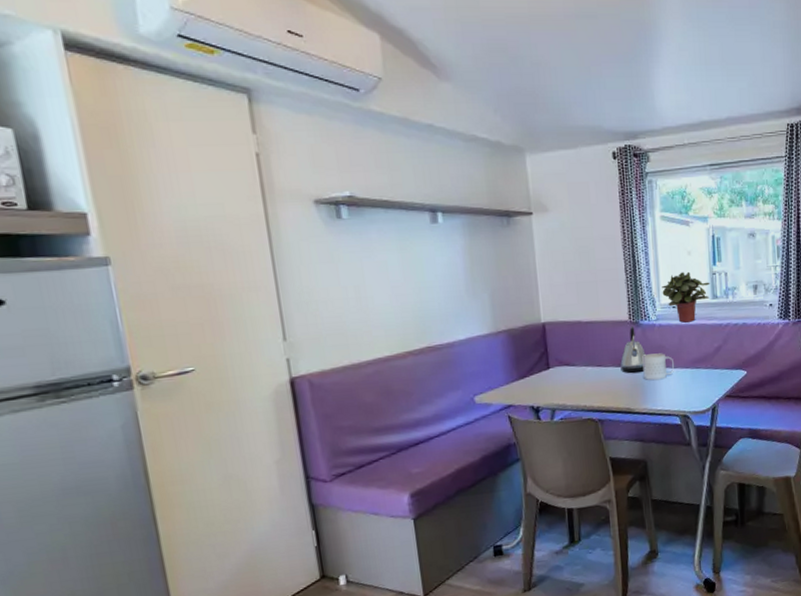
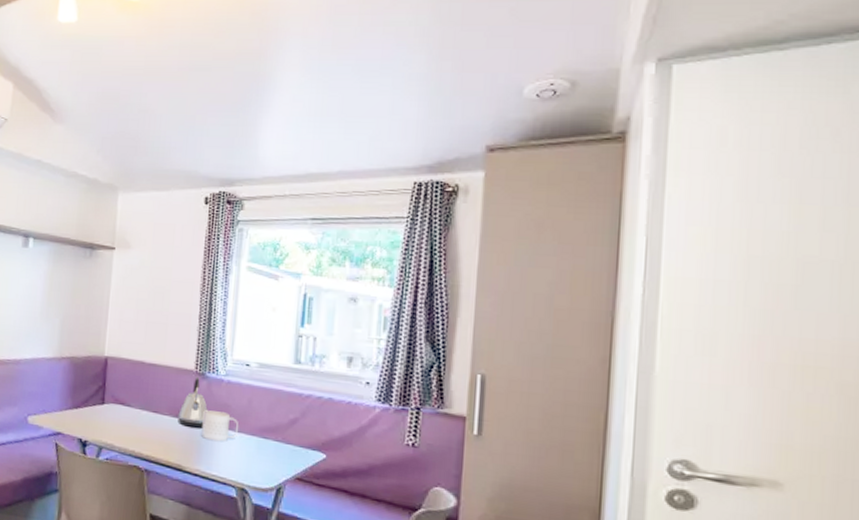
potted plant: present [662,271,710,323] -> none [236,328,294,385]

